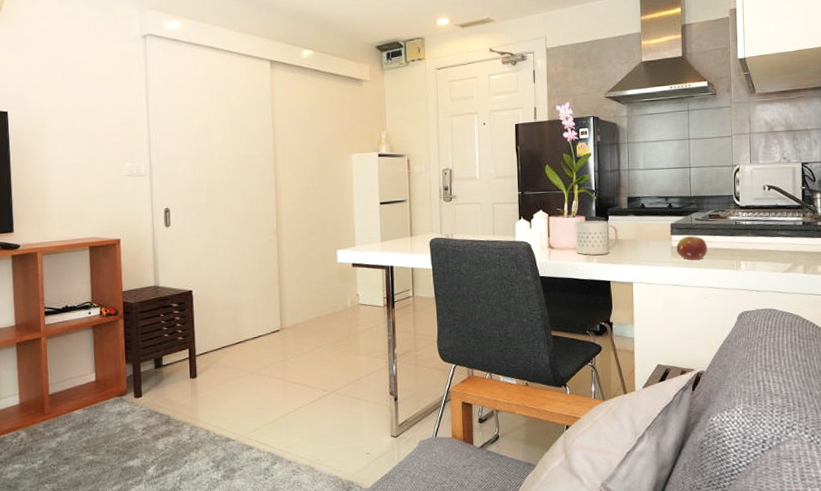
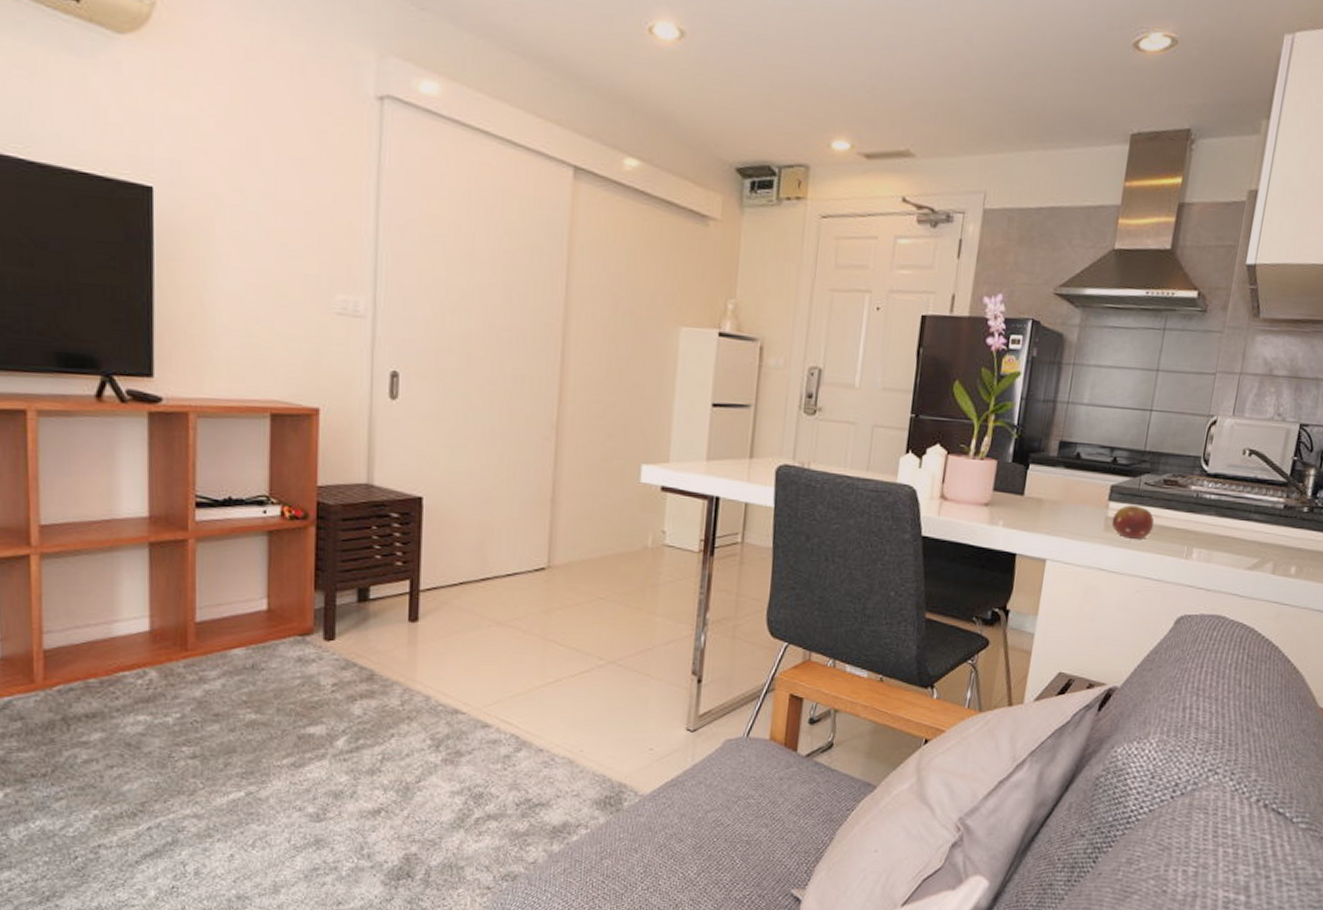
mug: present [575,220,618,256] -> none [977,465,1039,517]

